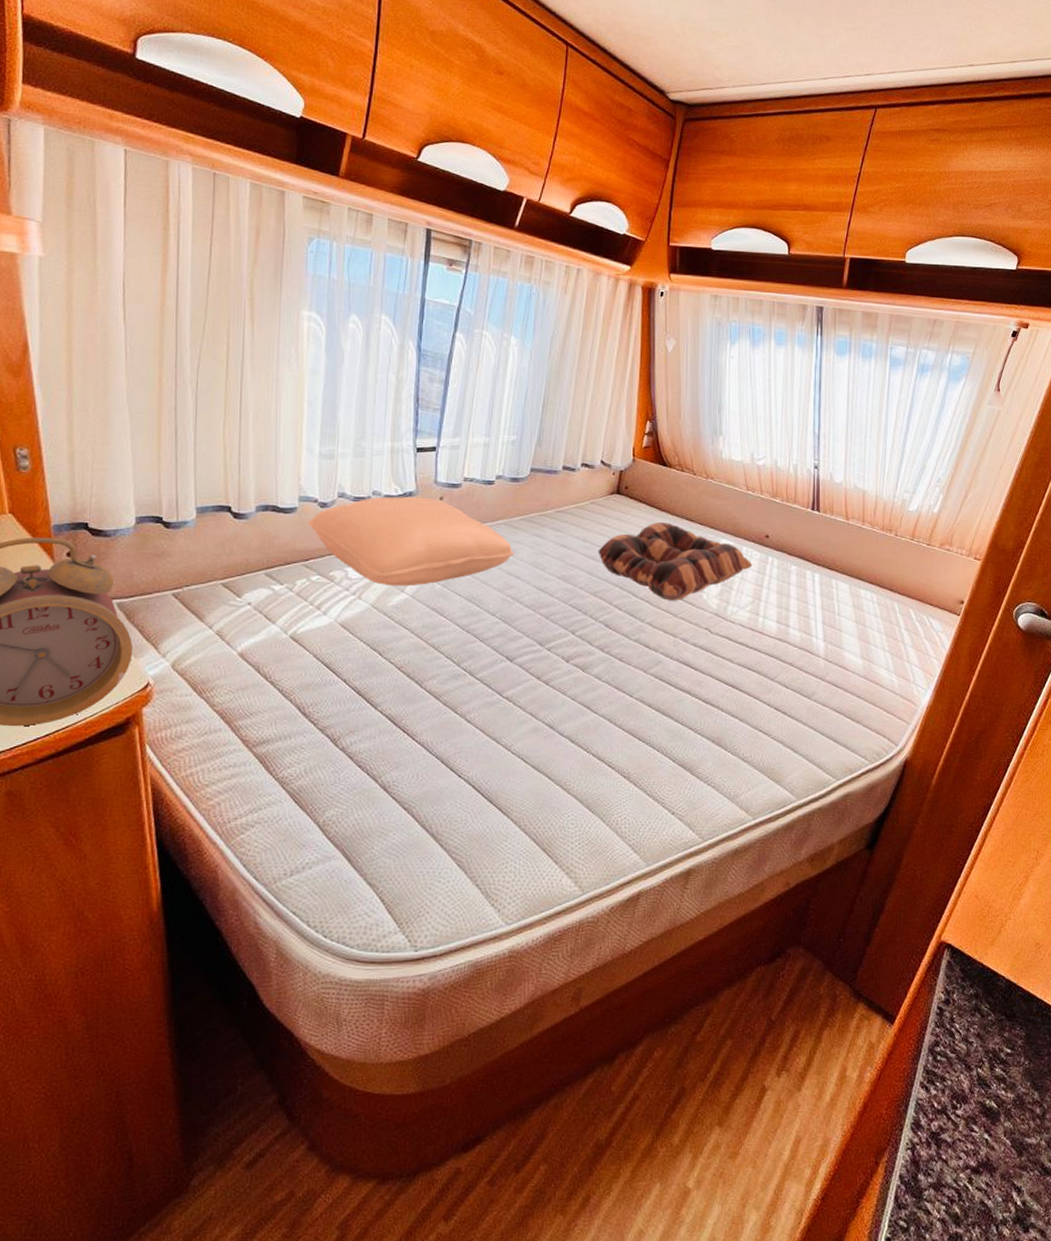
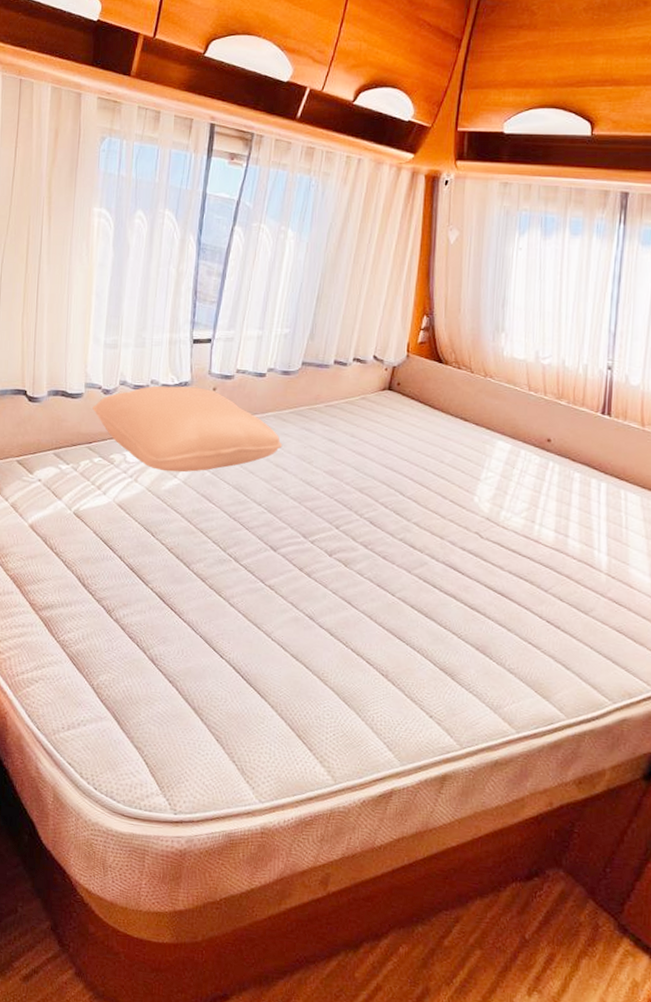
seat cushion: present [598,522,752,601] -> none [366,421,531,502]

